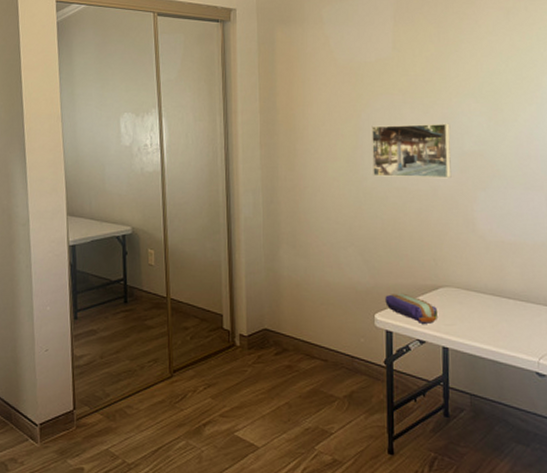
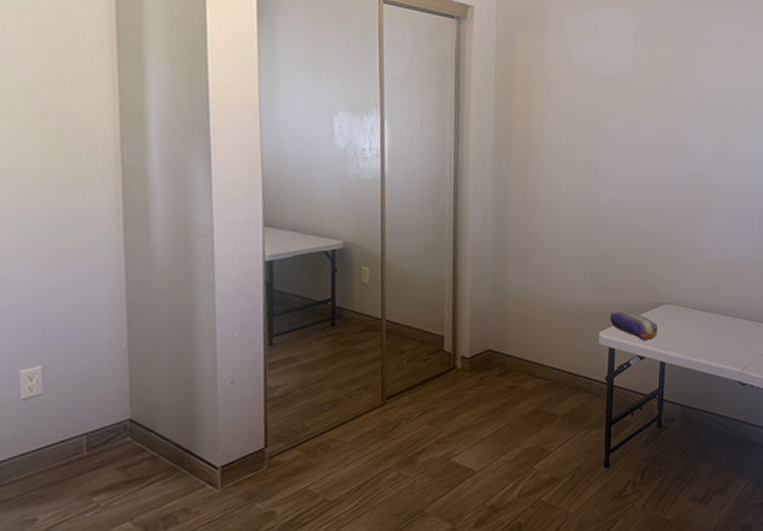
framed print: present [371,123,452,179] -> none [606,143,681,200]

